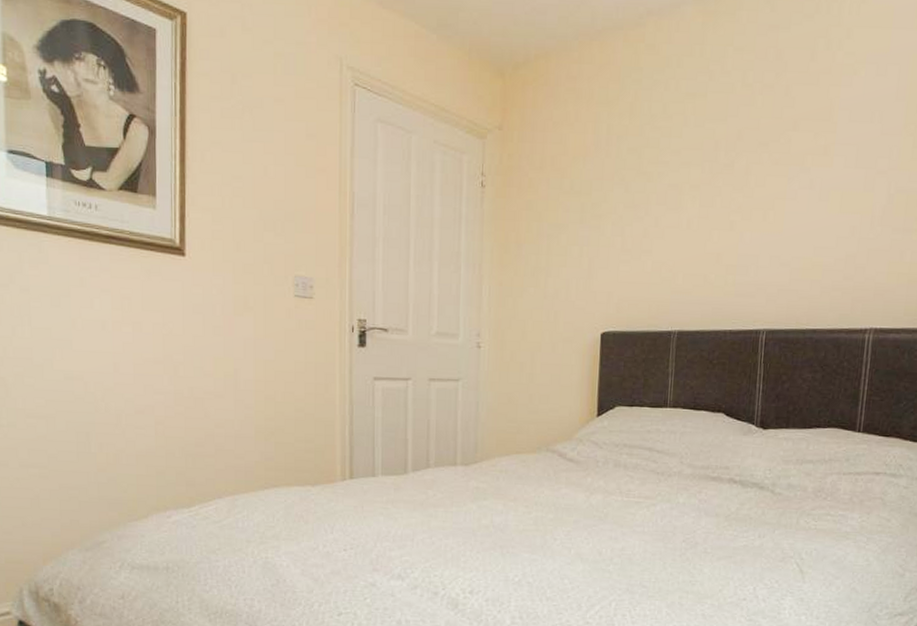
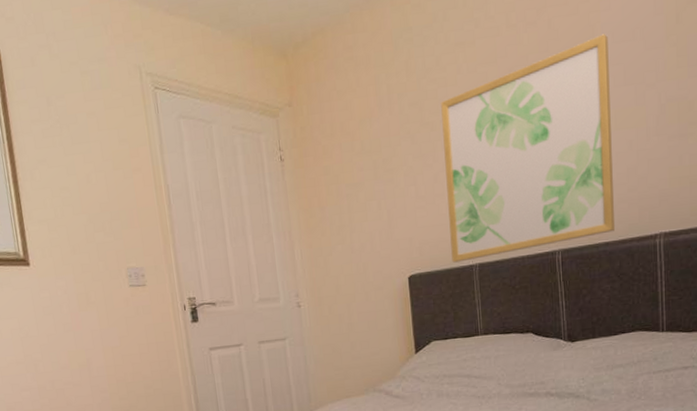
wall art: none [650,110,845,326] -> present [441,34,616,263]

